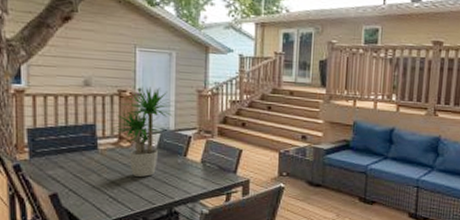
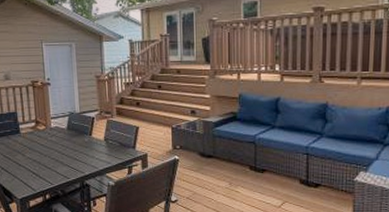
potted plant: present [110,87,176,177] -> none [28,76,80,155]

